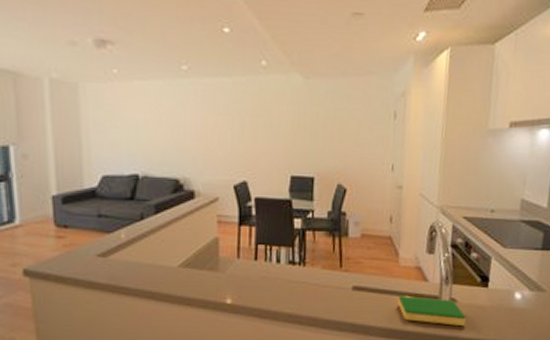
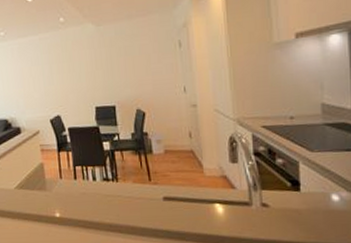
dish sponge: present [398,295,466,326] -> none [208,202,281,230]

